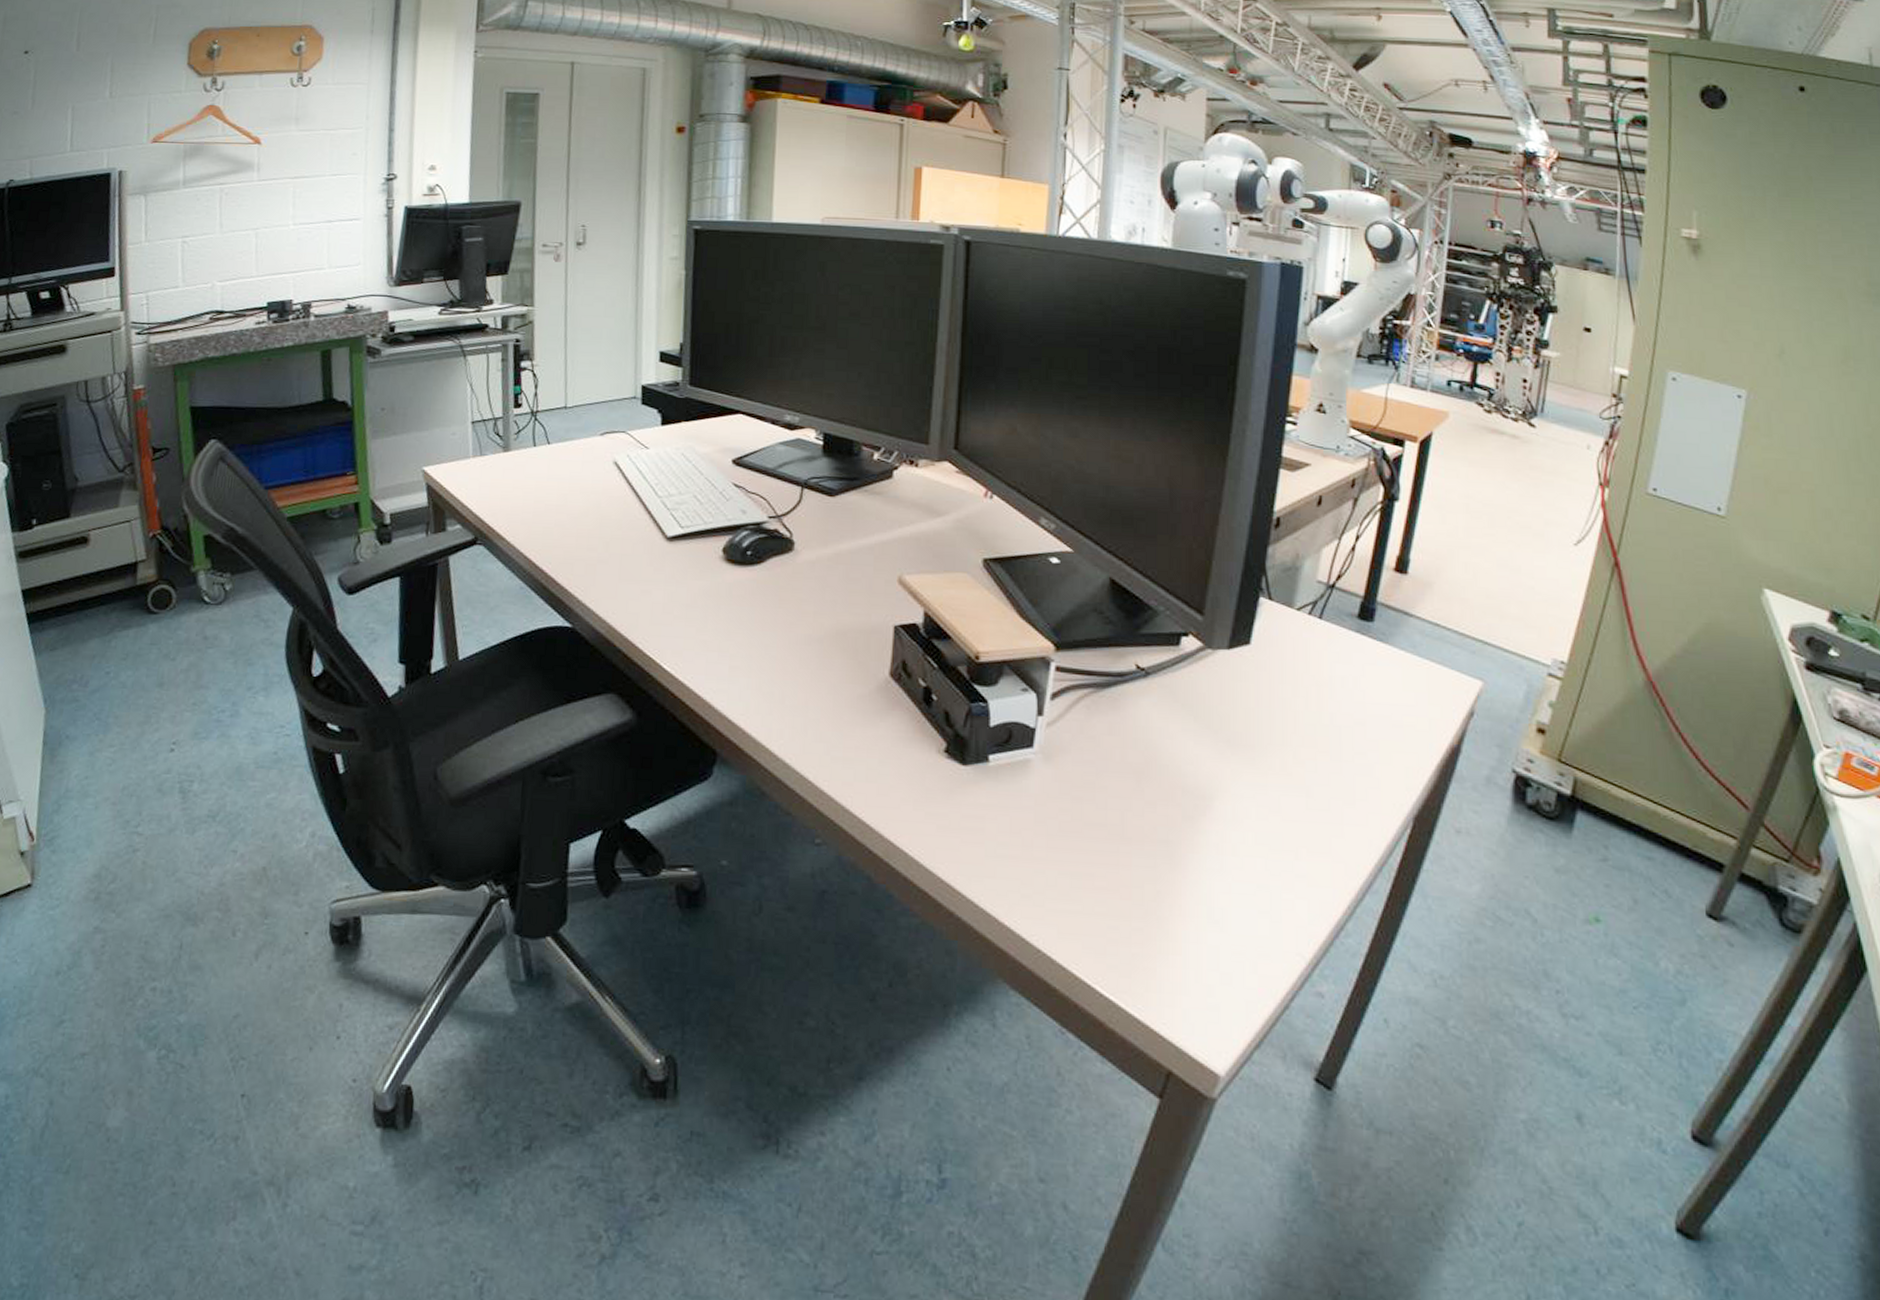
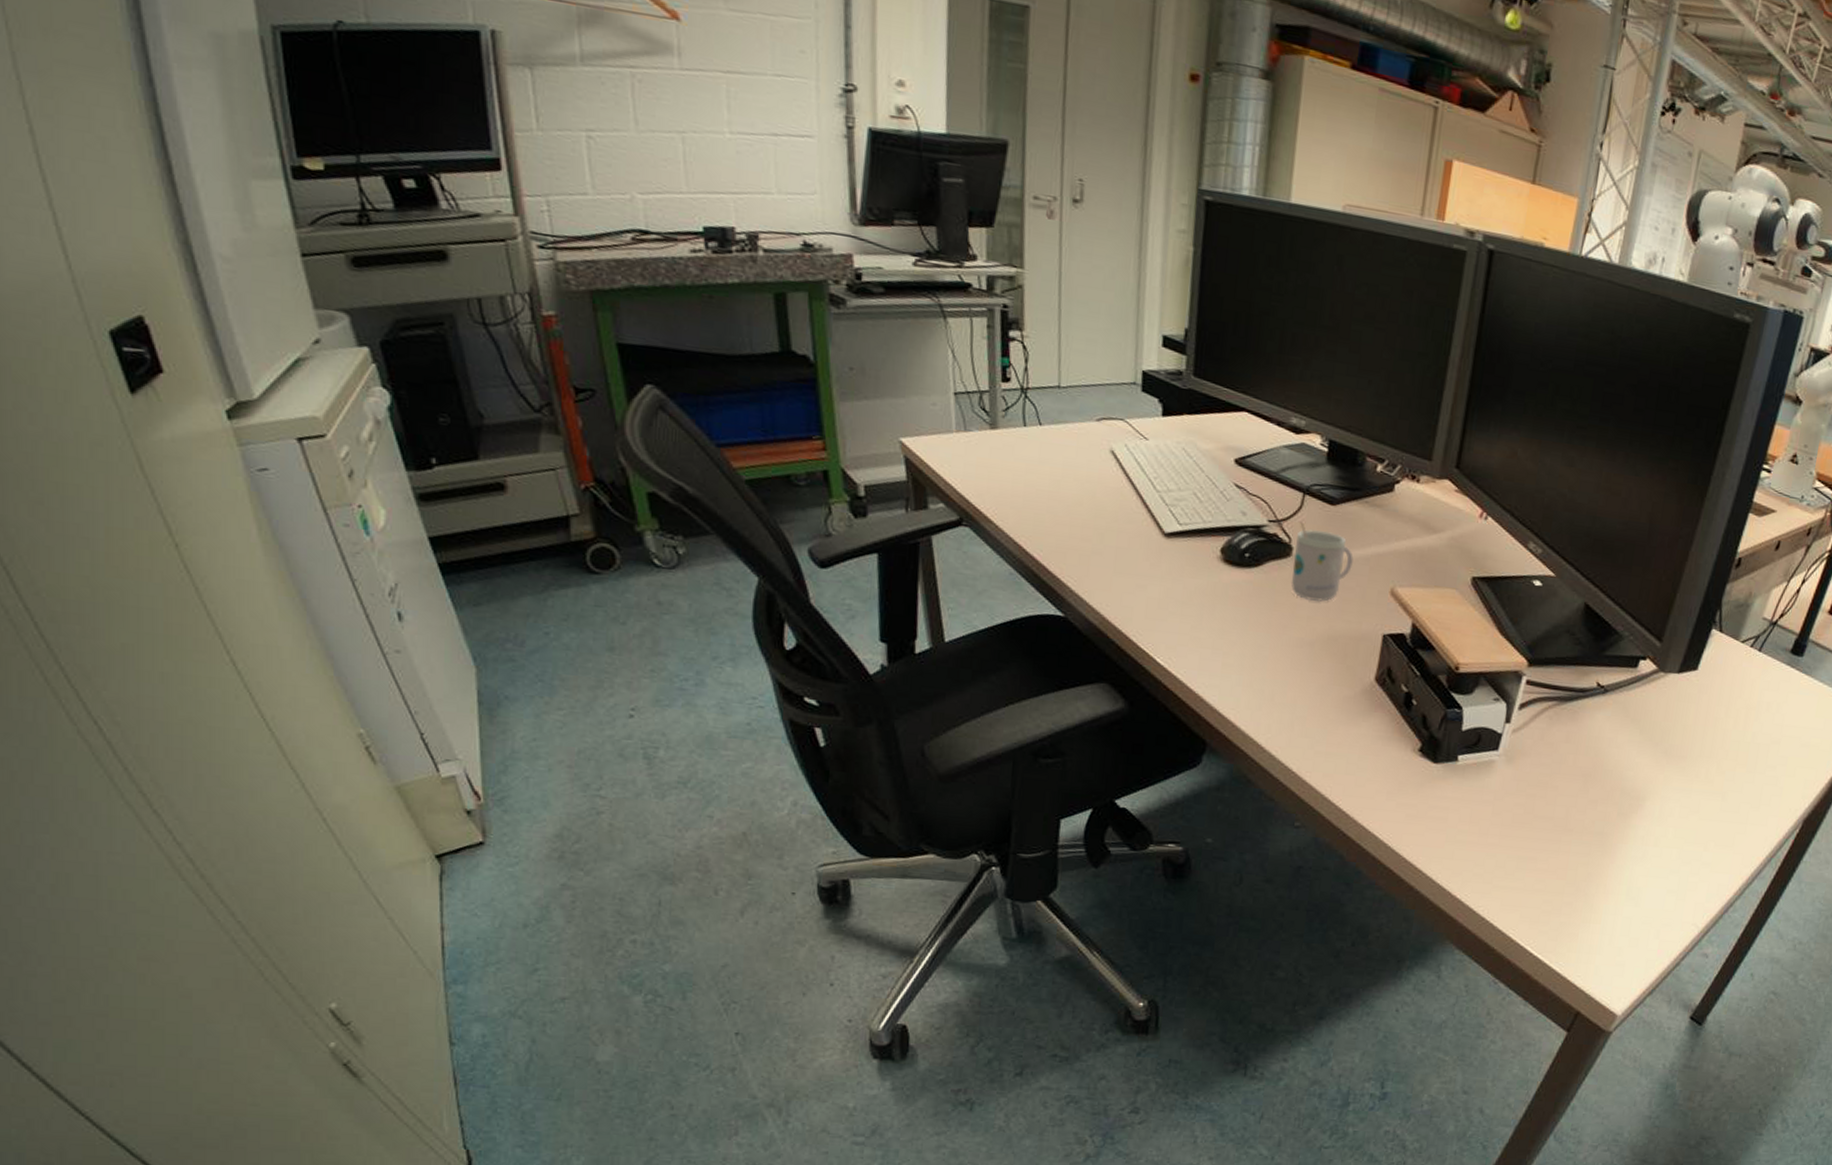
mug: none [794,514,857,595] -> present [1291,520,1353,602]

